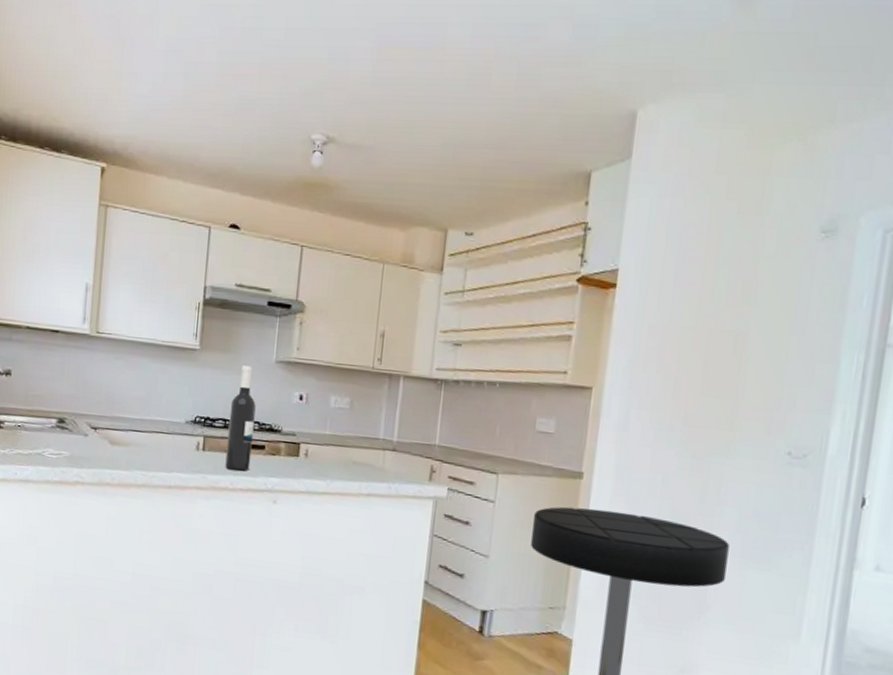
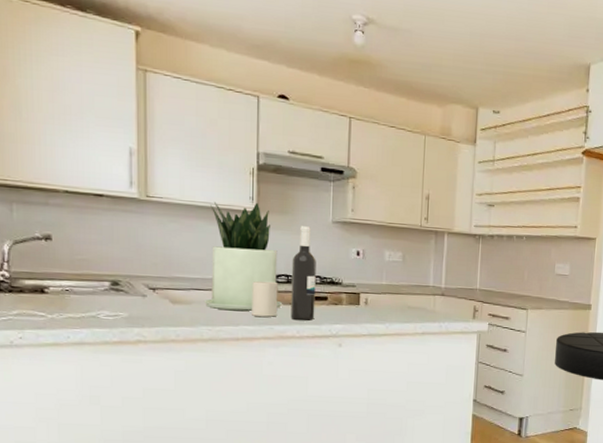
planter: none [140,338,218,457] -> present [203,201,283,311]
cup: none [186,424,215,465] -> present [252,281,278,317]

